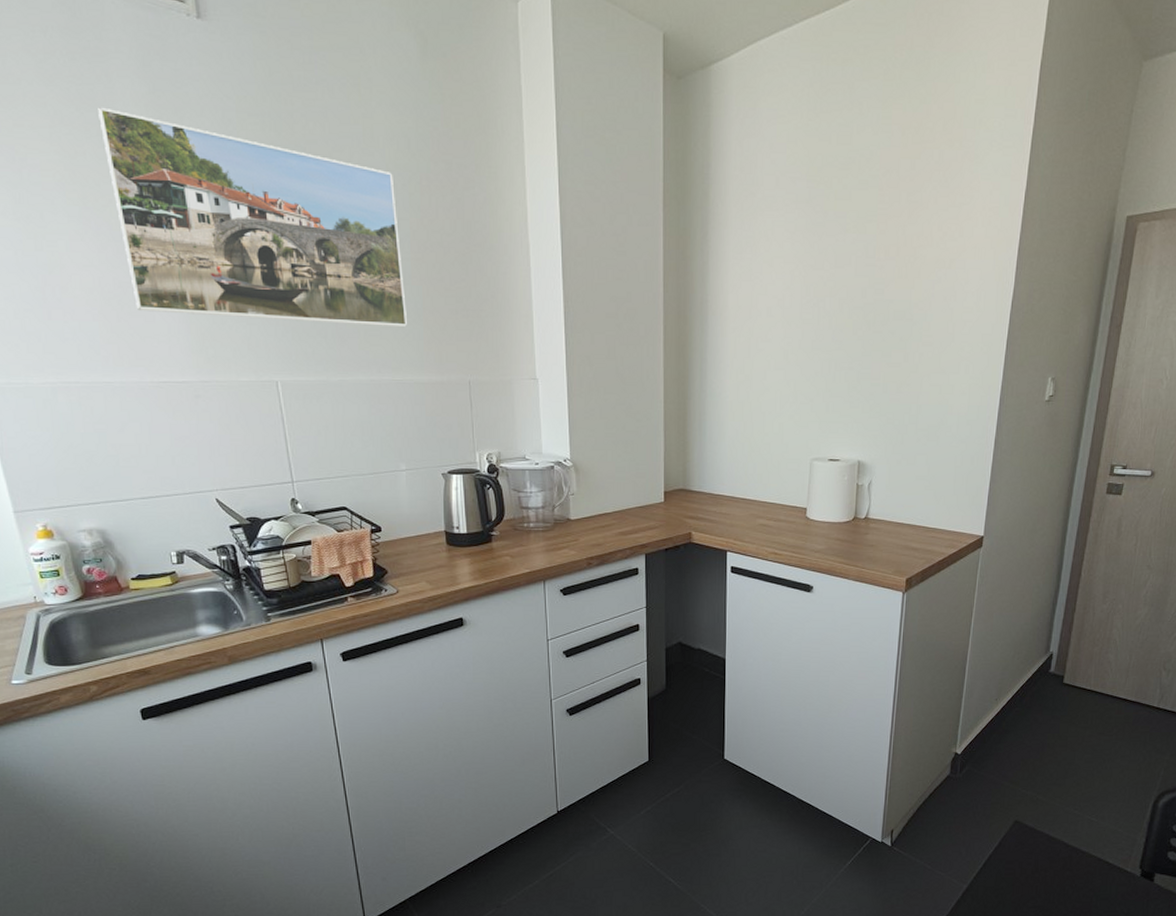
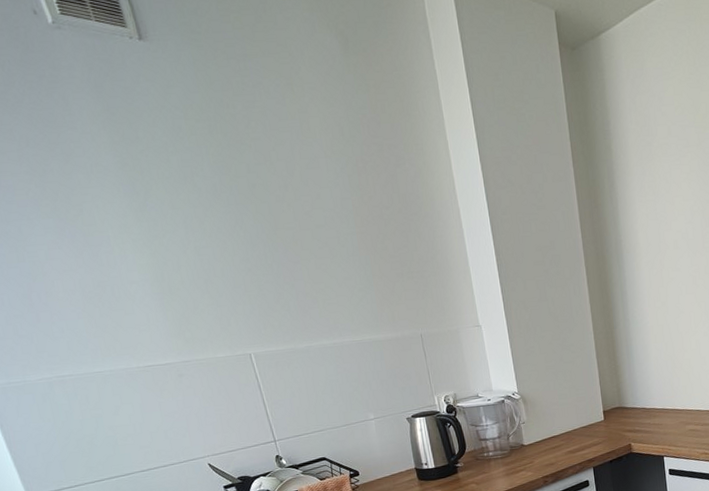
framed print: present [98,107,407,328] -> none [59,128,360,306]

